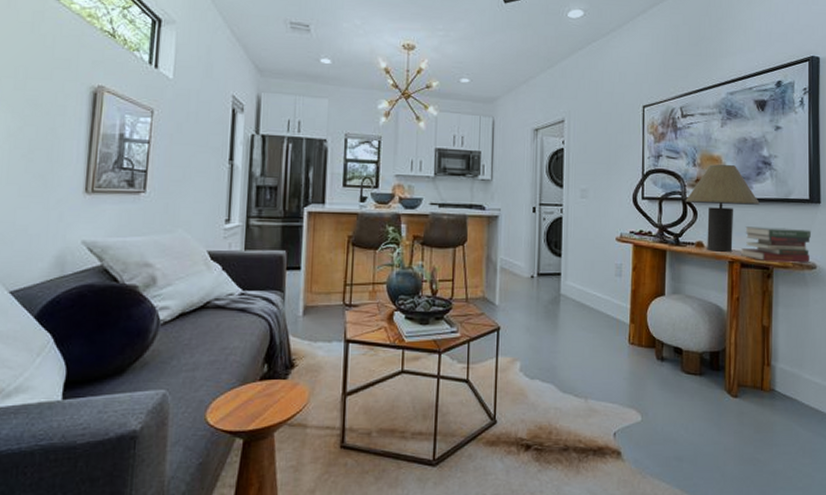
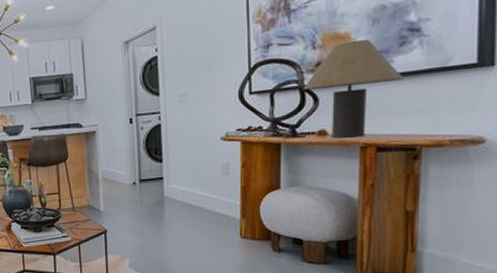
books: present [741,226,811,263] -> none [377,99,478,142]

